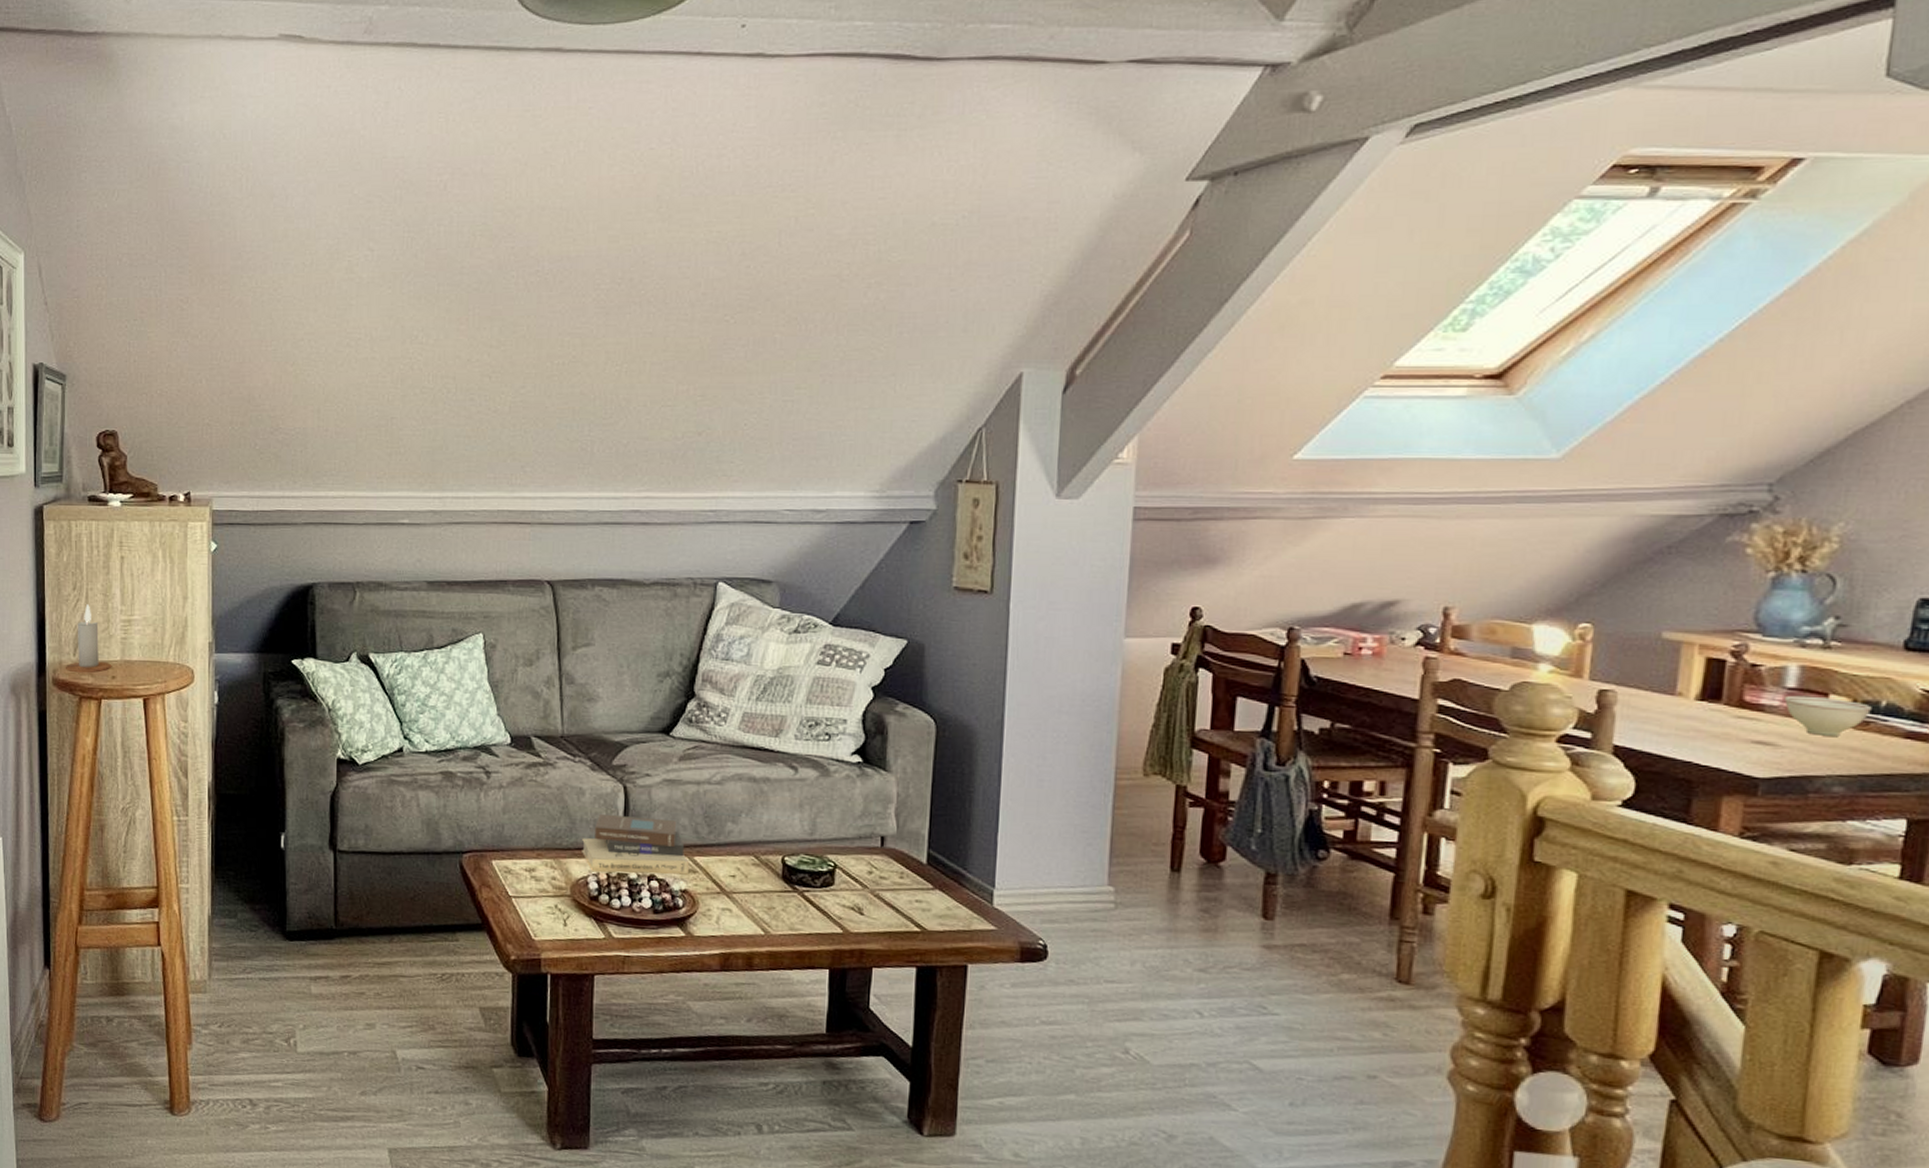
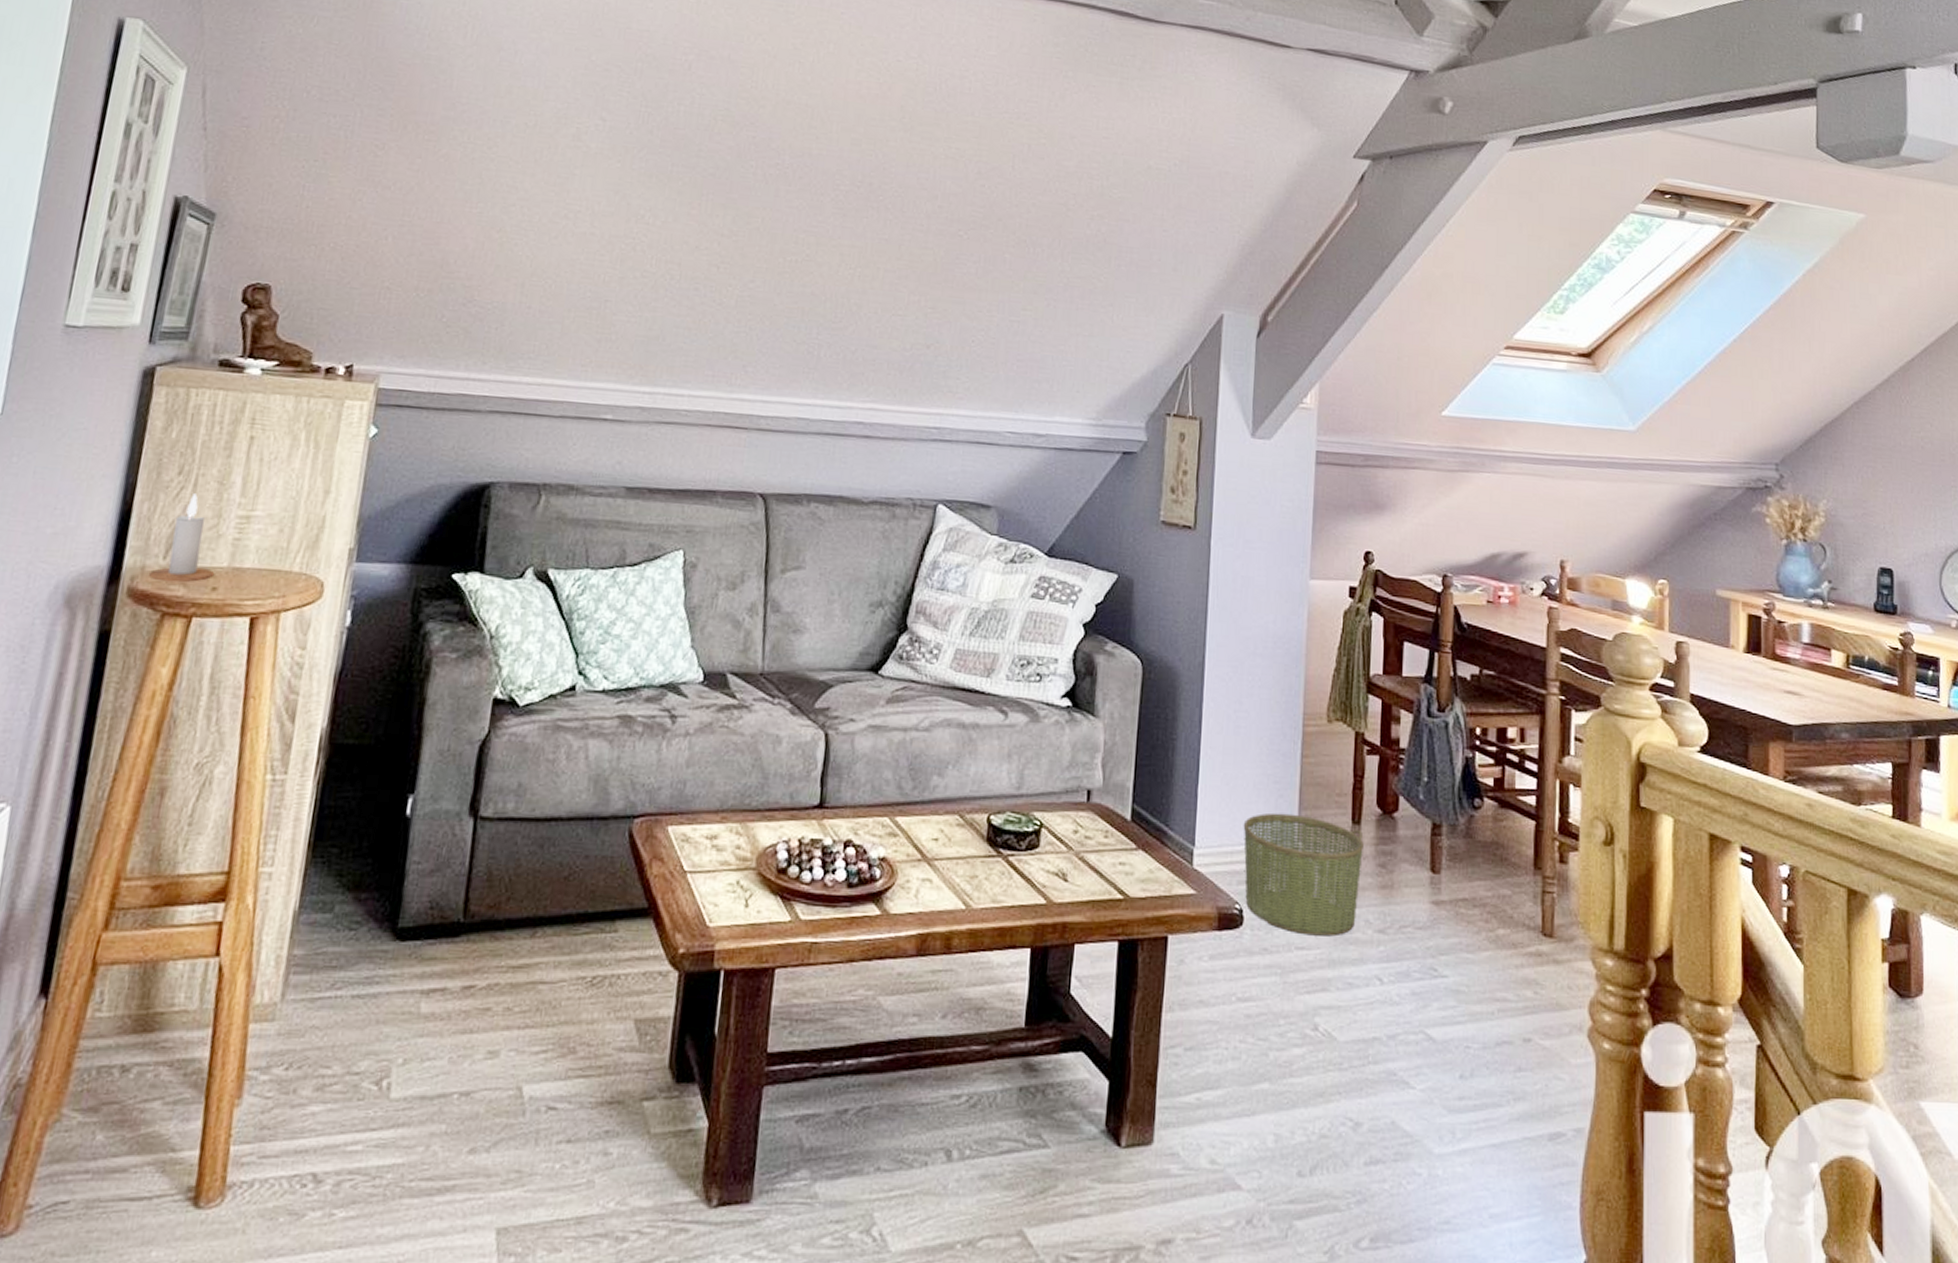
books: present [582,813,689,875] -> none [772,766,890,840]
basket: none [1047,859,1184,973] -> present [1243,813,1364,936]
bowl: present [1784,695,1872,736] -> none [1803,649,1859,687]

